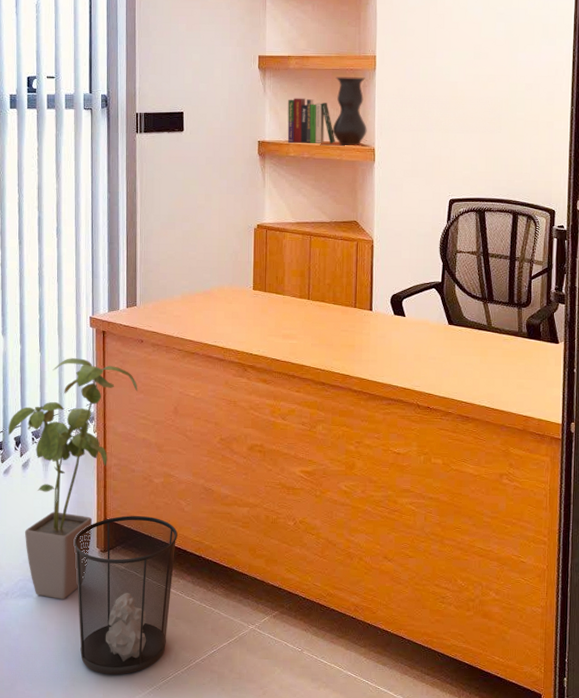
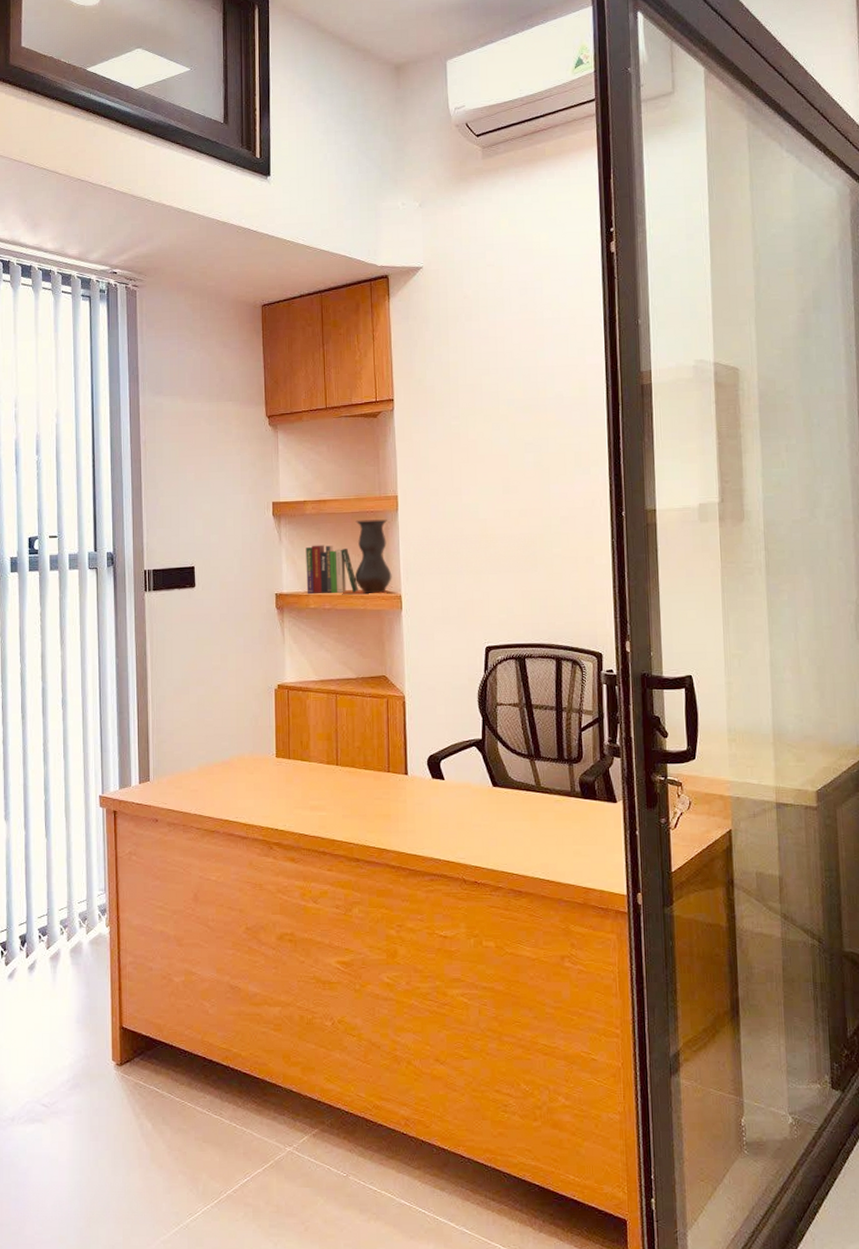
house plant: present [8,358,138,600] -> none [13,843,154,1124]
waste bin: present [73,516,178,675] -> none [86,1022,202,1212]

